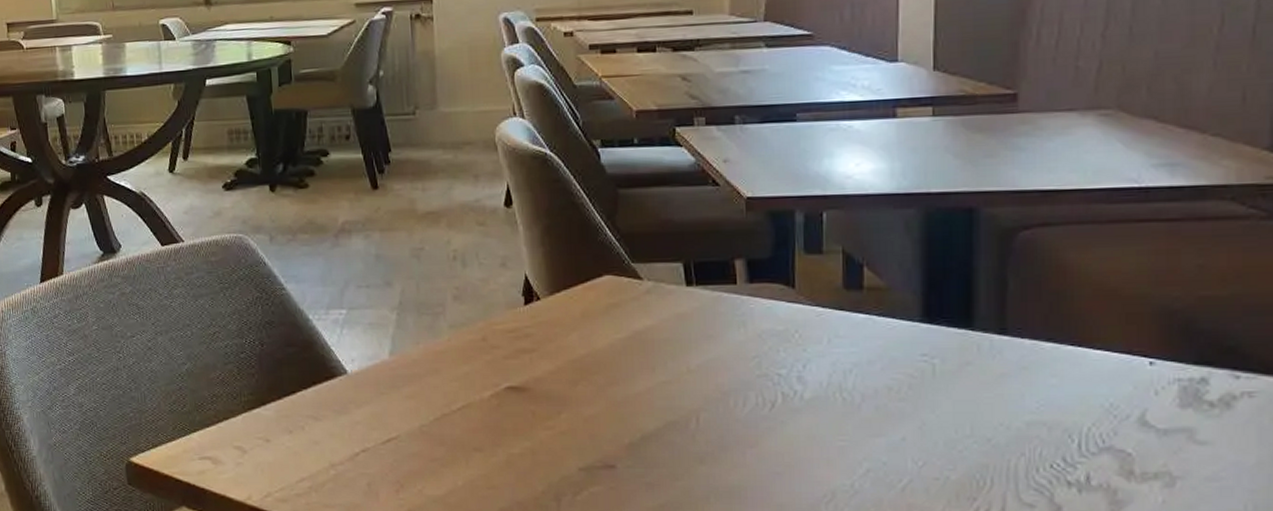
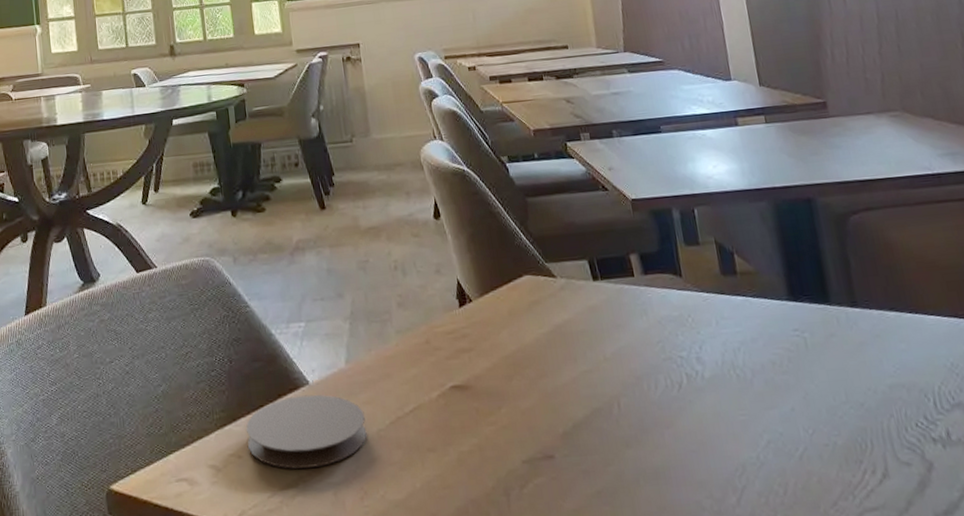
coaster: none [276,384,408,457] -> present [246,394,367,469]

